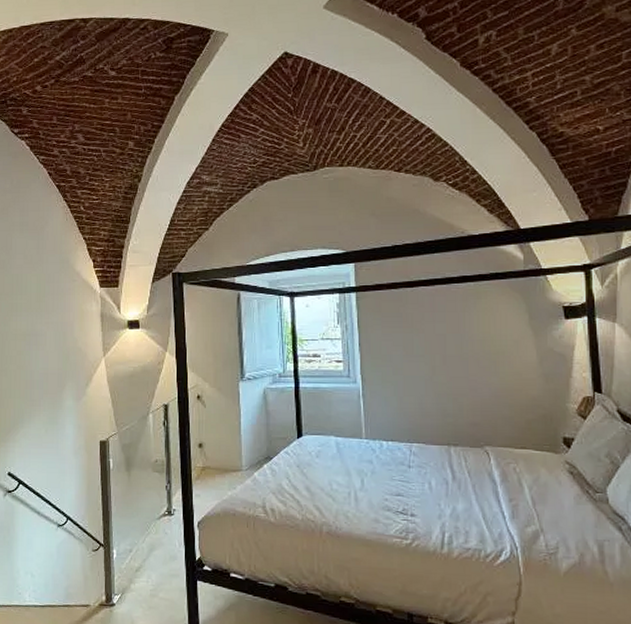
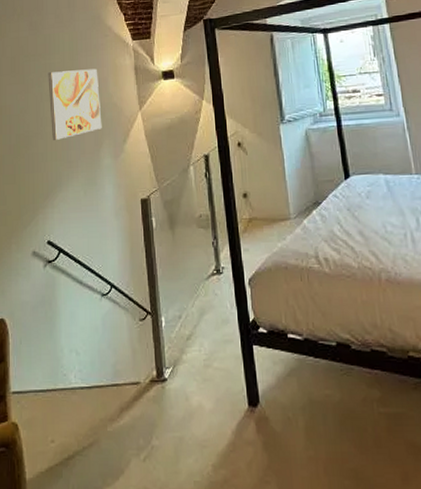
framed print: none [14,312,66,378] -> present [48,68,102,140]

